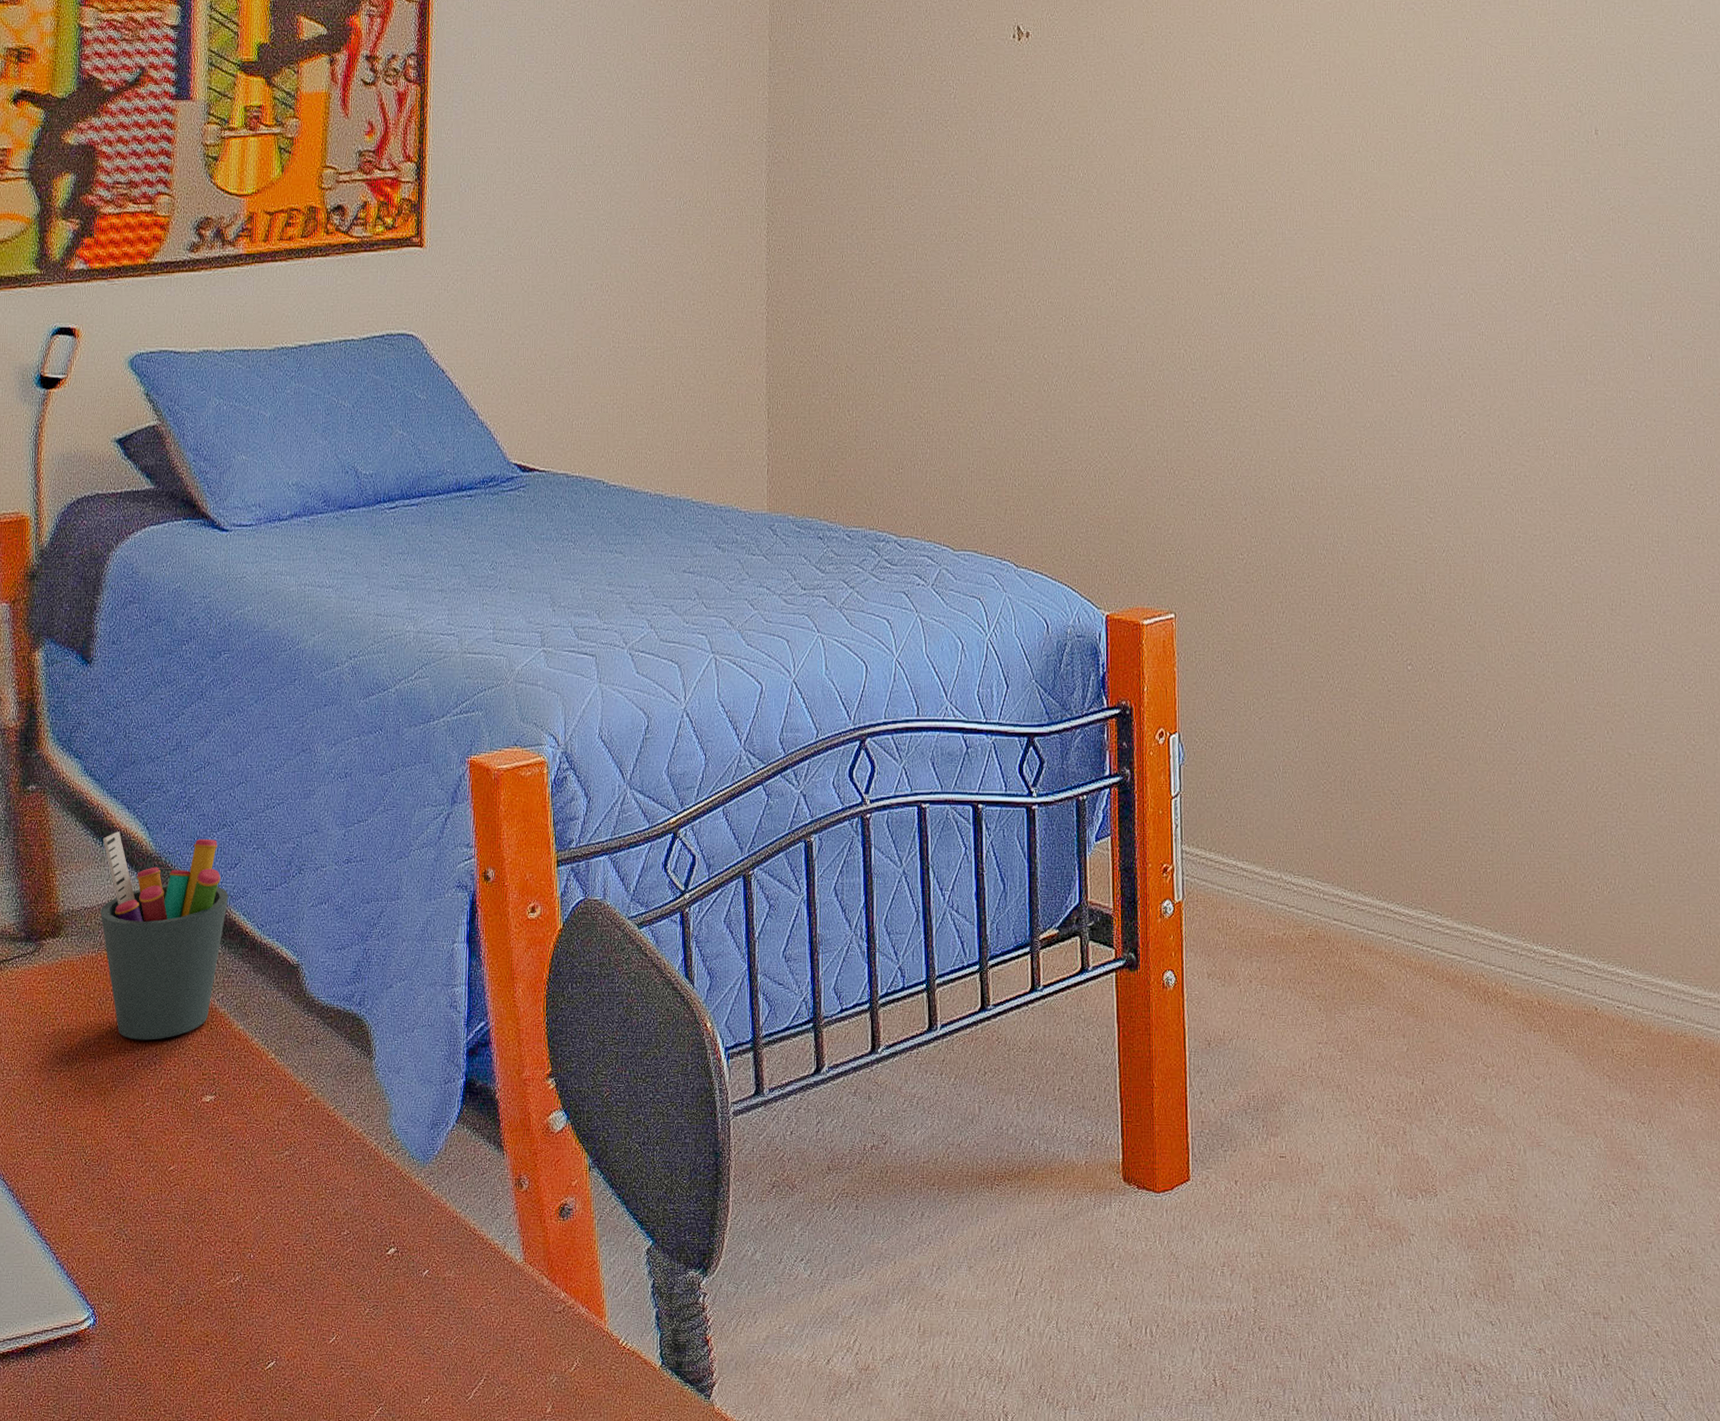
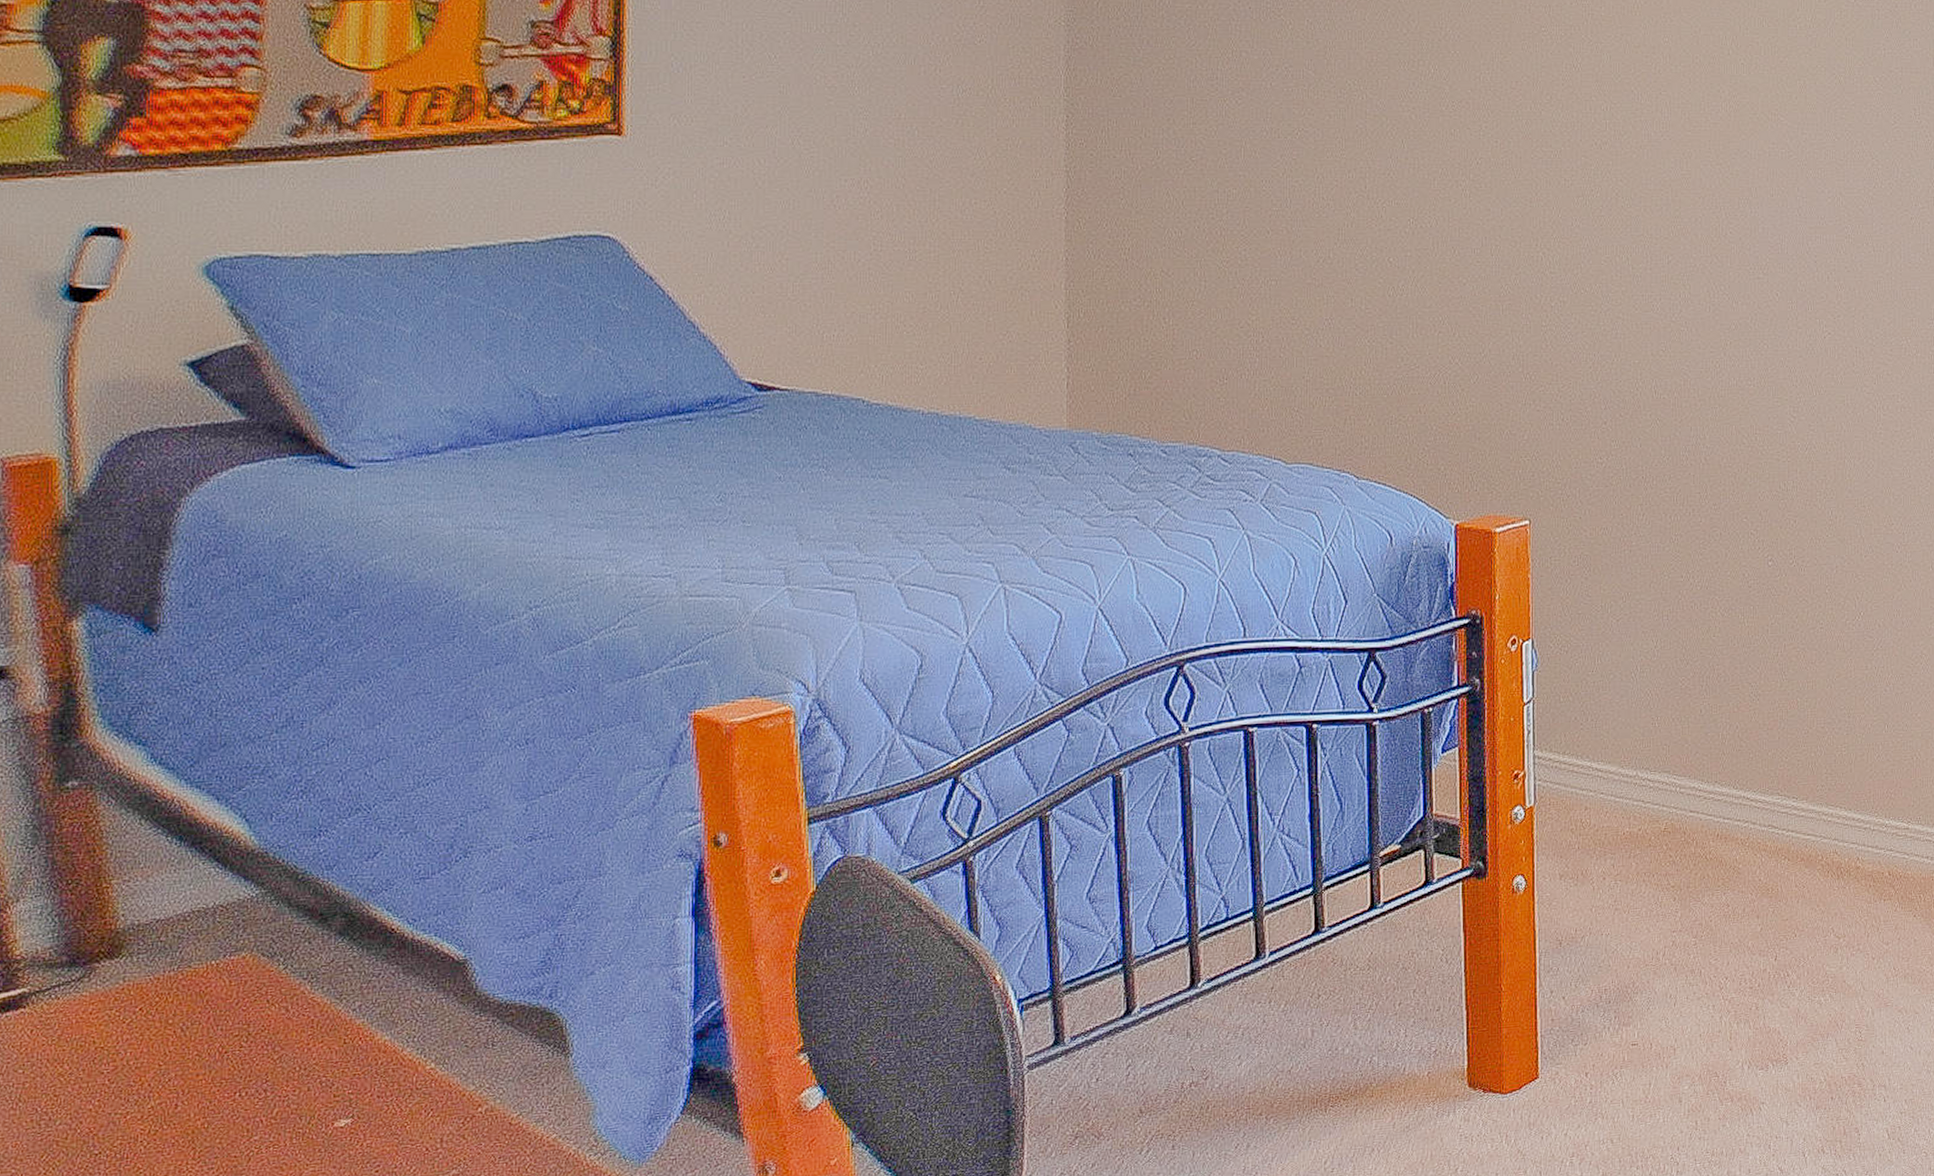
pen holder: present [99,831,228,1040] -> none [179,827,365,1067]

